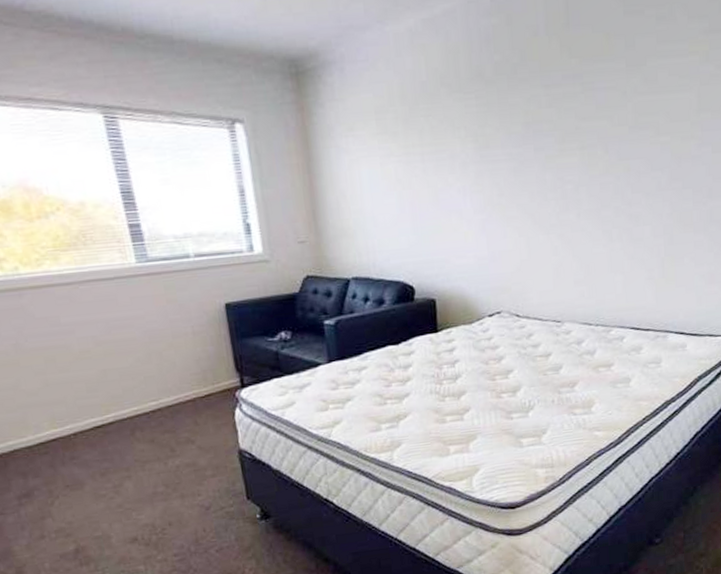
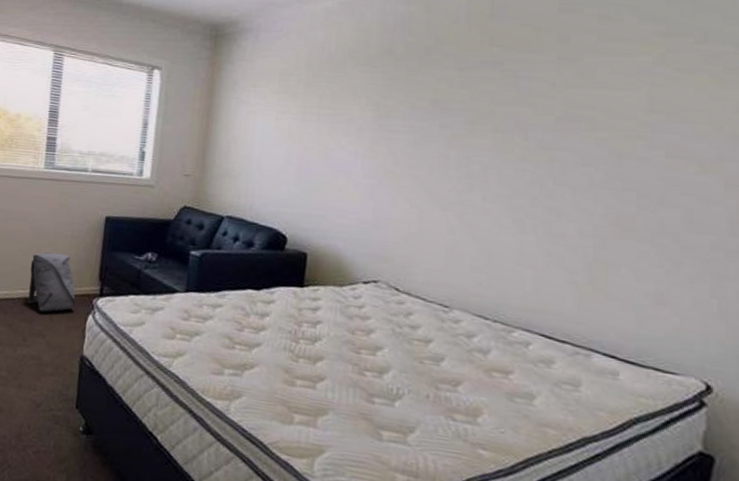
backpack: none [154,353,218,418] -> present [28,252,76,312]

